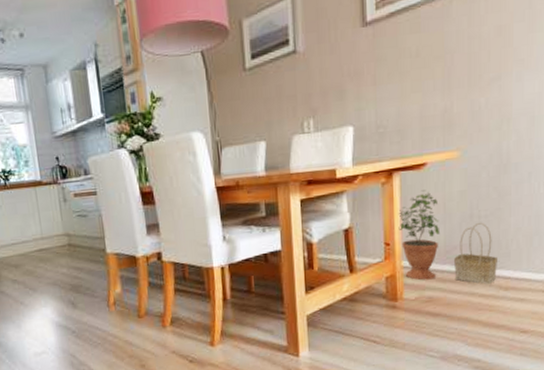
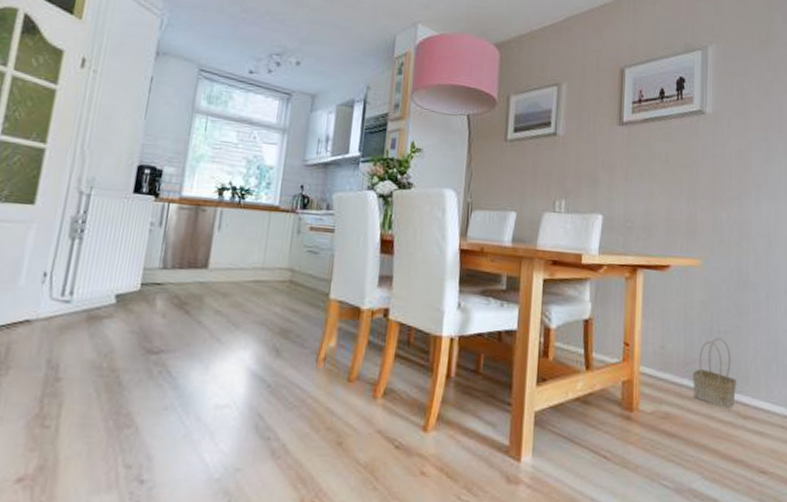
potted plant: present [398,190,441,281] -> none [639,292,681,393]

